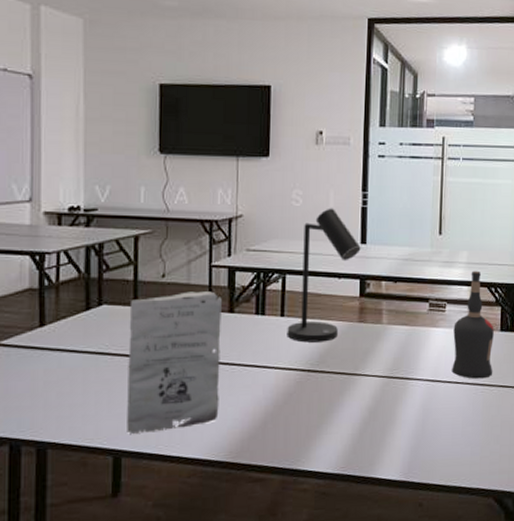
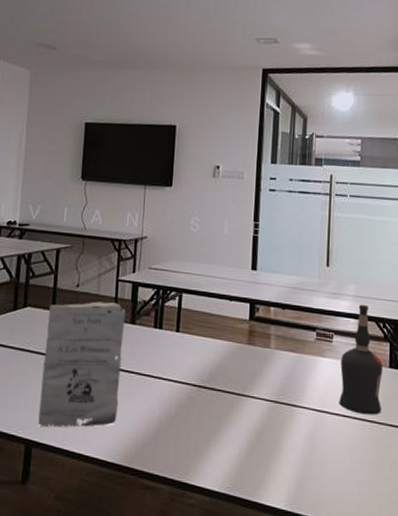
desk lamp: present [287,208,361,343] -> none [181,235,252,360]

